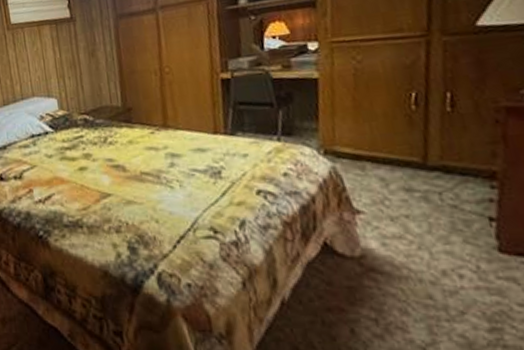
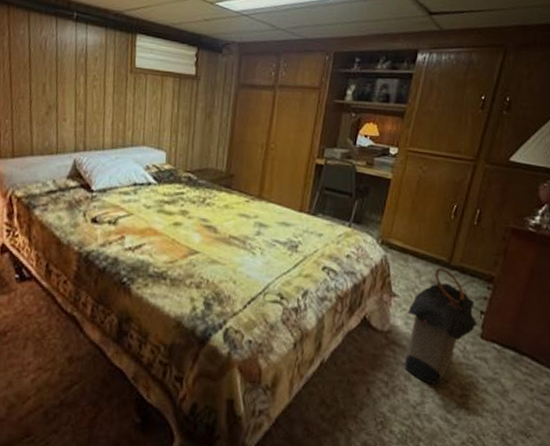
laundry hamper: none [380,170,489,318] -> present [404,267,477,385]

